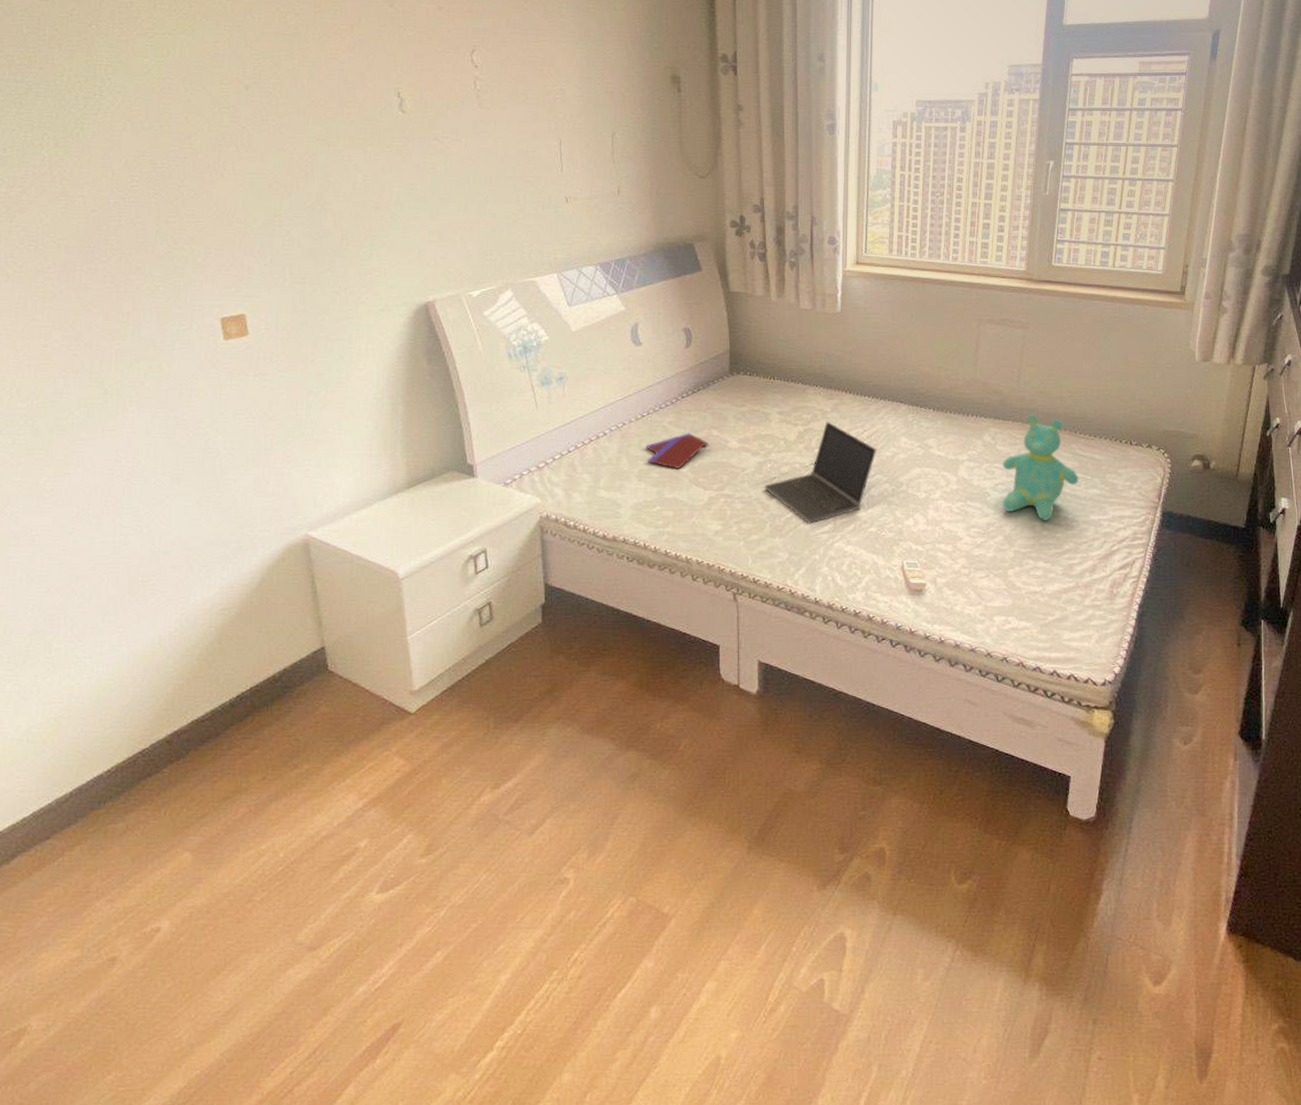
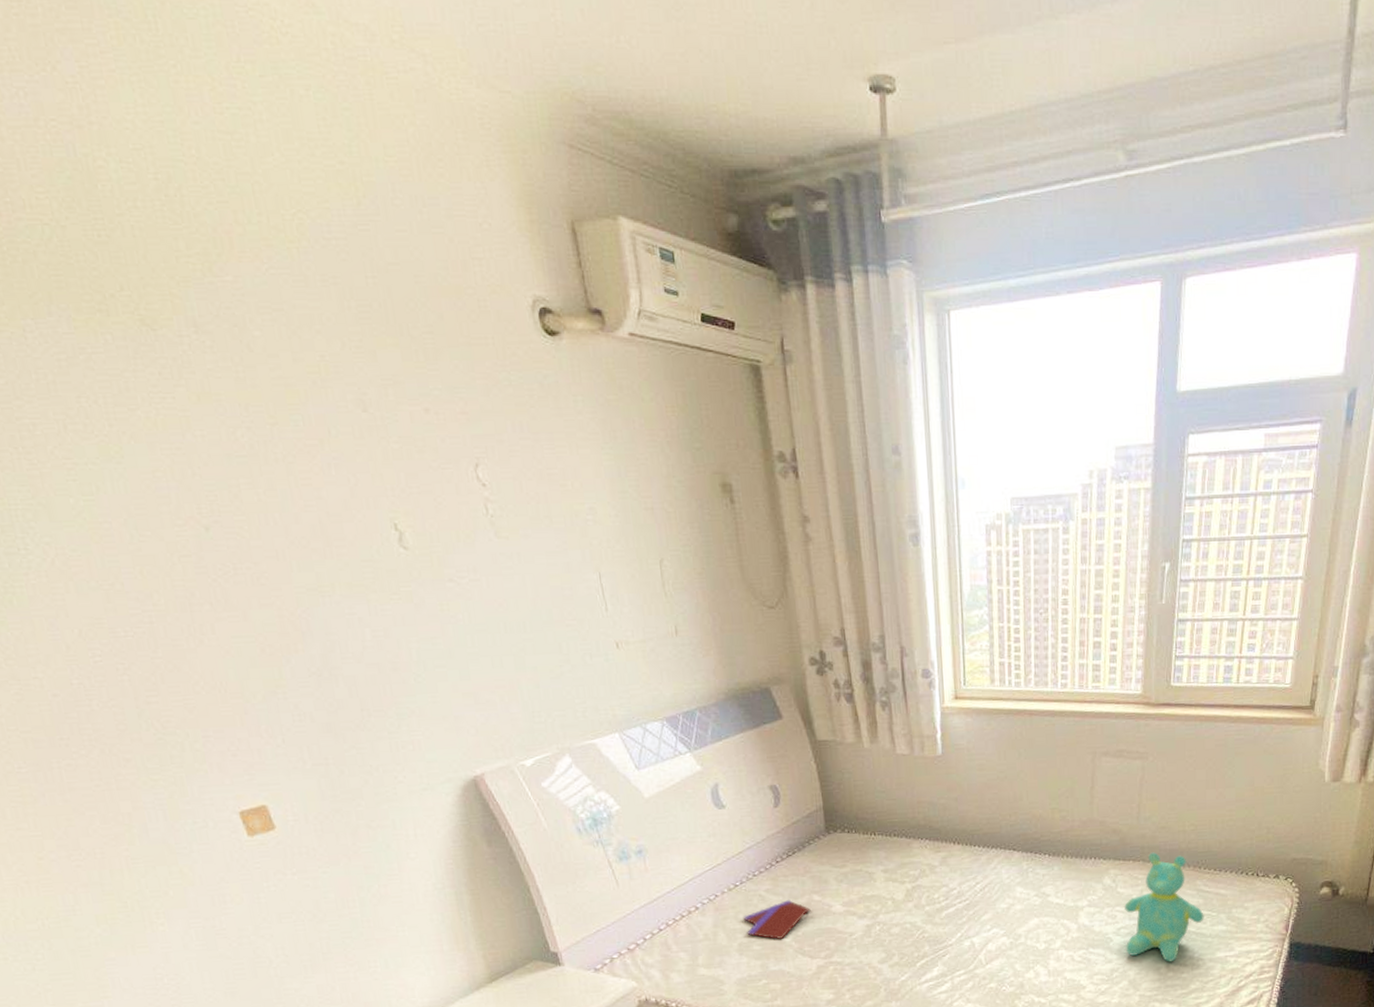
laptop computer: present [764,421,877,524] -> none [874,876,992,985]

